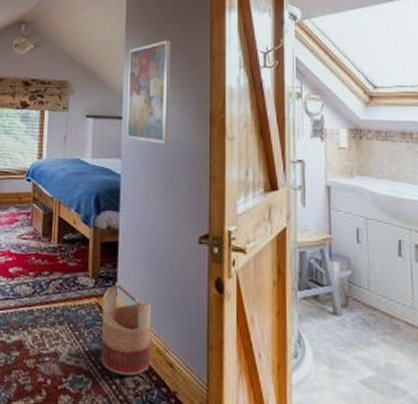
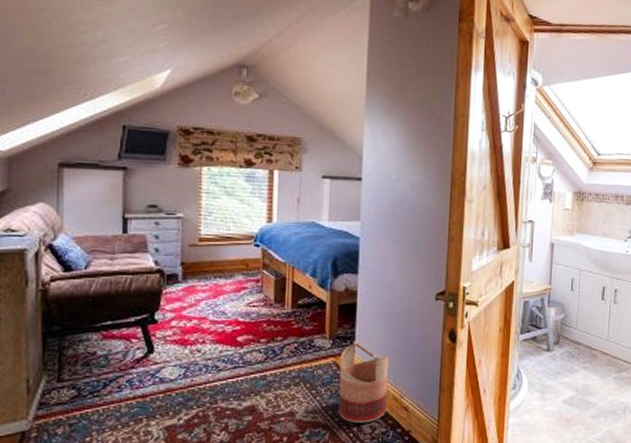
wall art: present [127,40,171,145] -> none [366,98,415,207]

